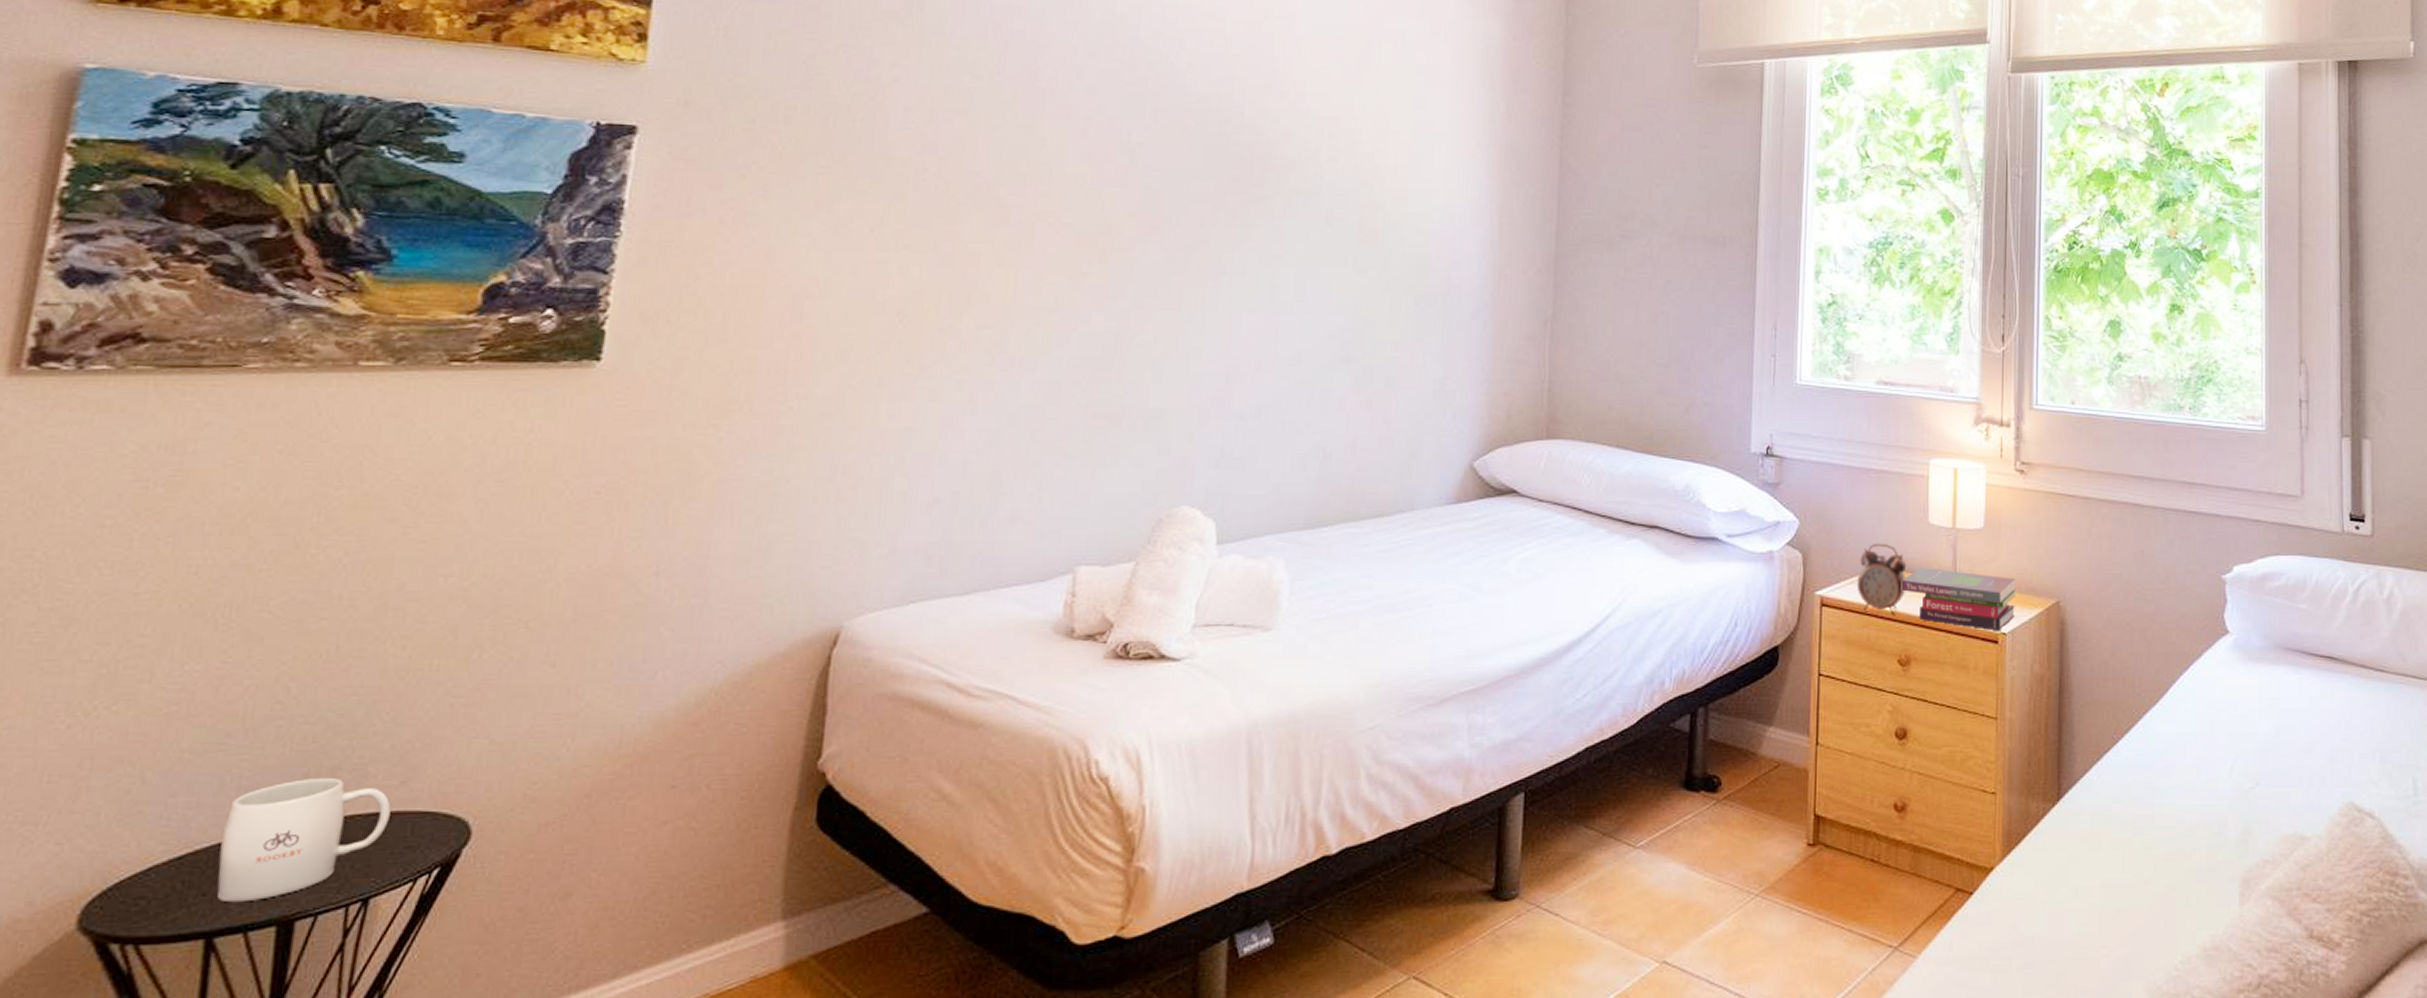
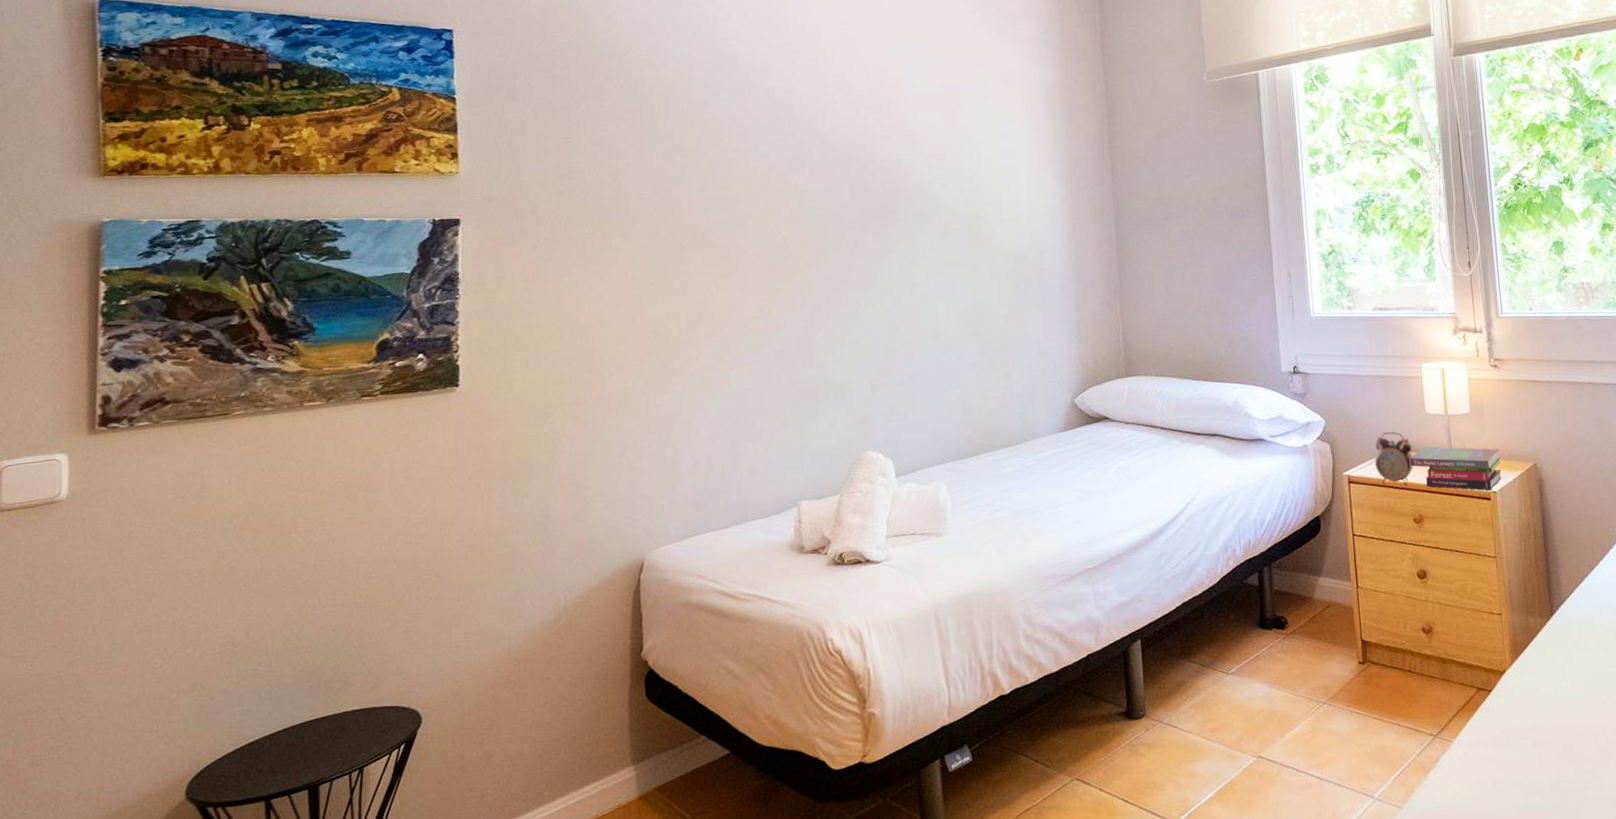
mug: present [216,777,391,903] -> none [265,687,368,776]

